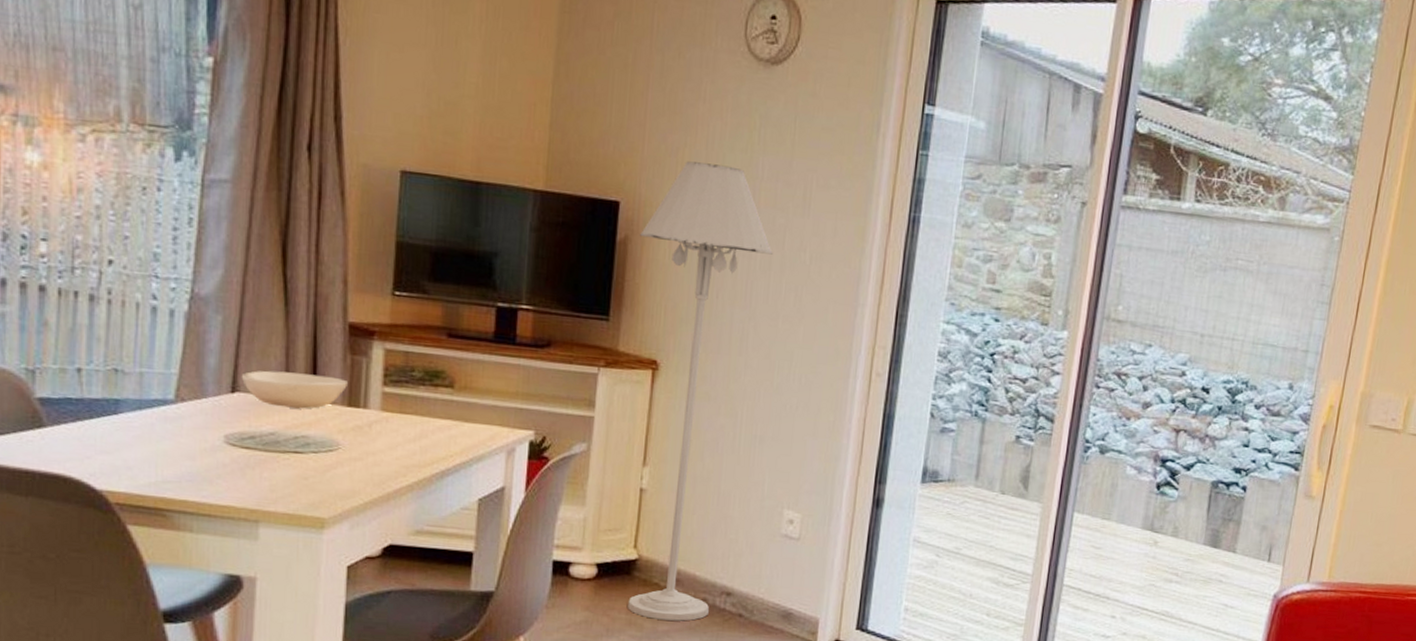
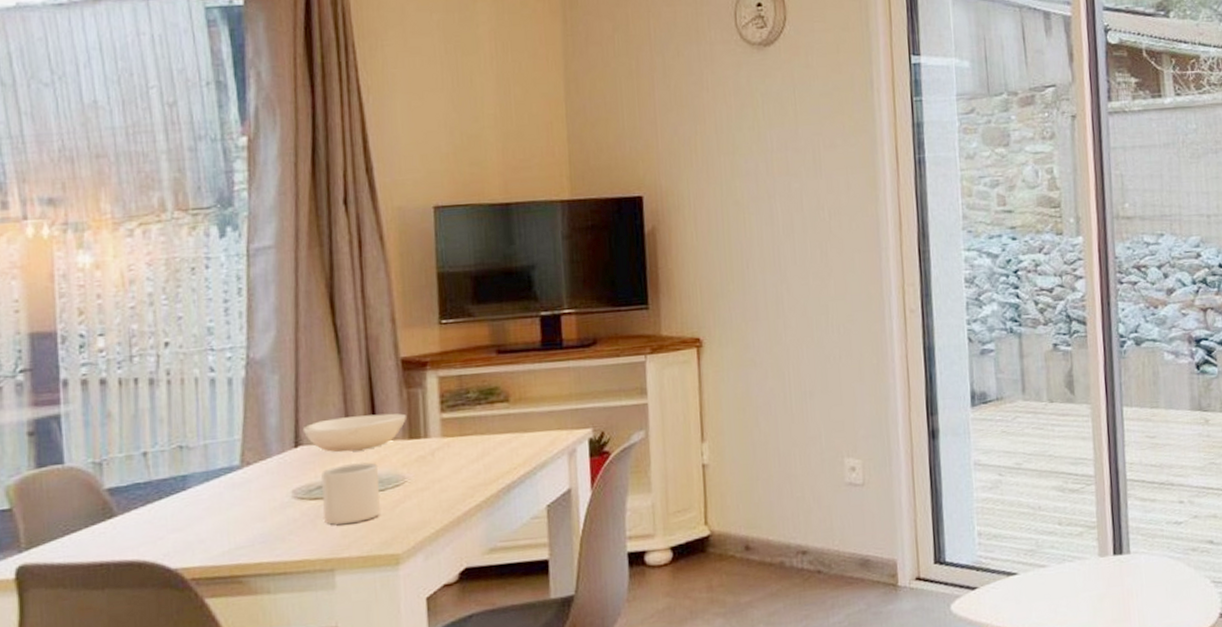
mug: none [252,419,314,480] -> present [320,462,382,525]
floor lamp: present [626,161,773,621] -> none [665,144,793,593]

